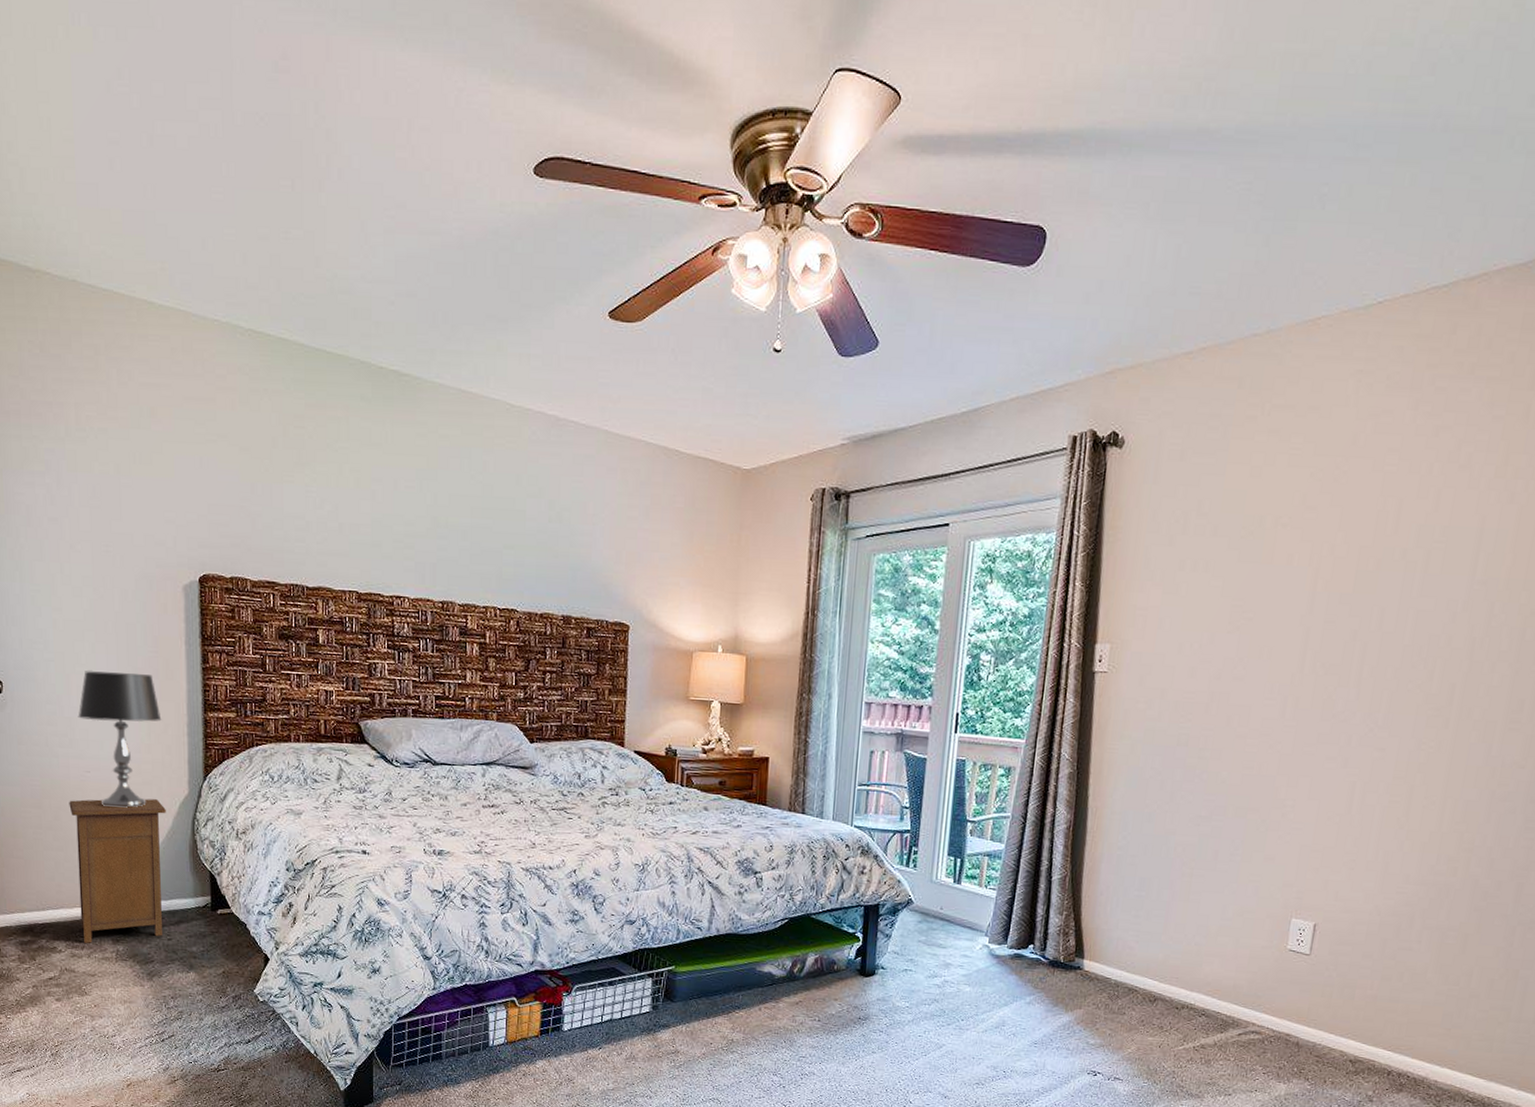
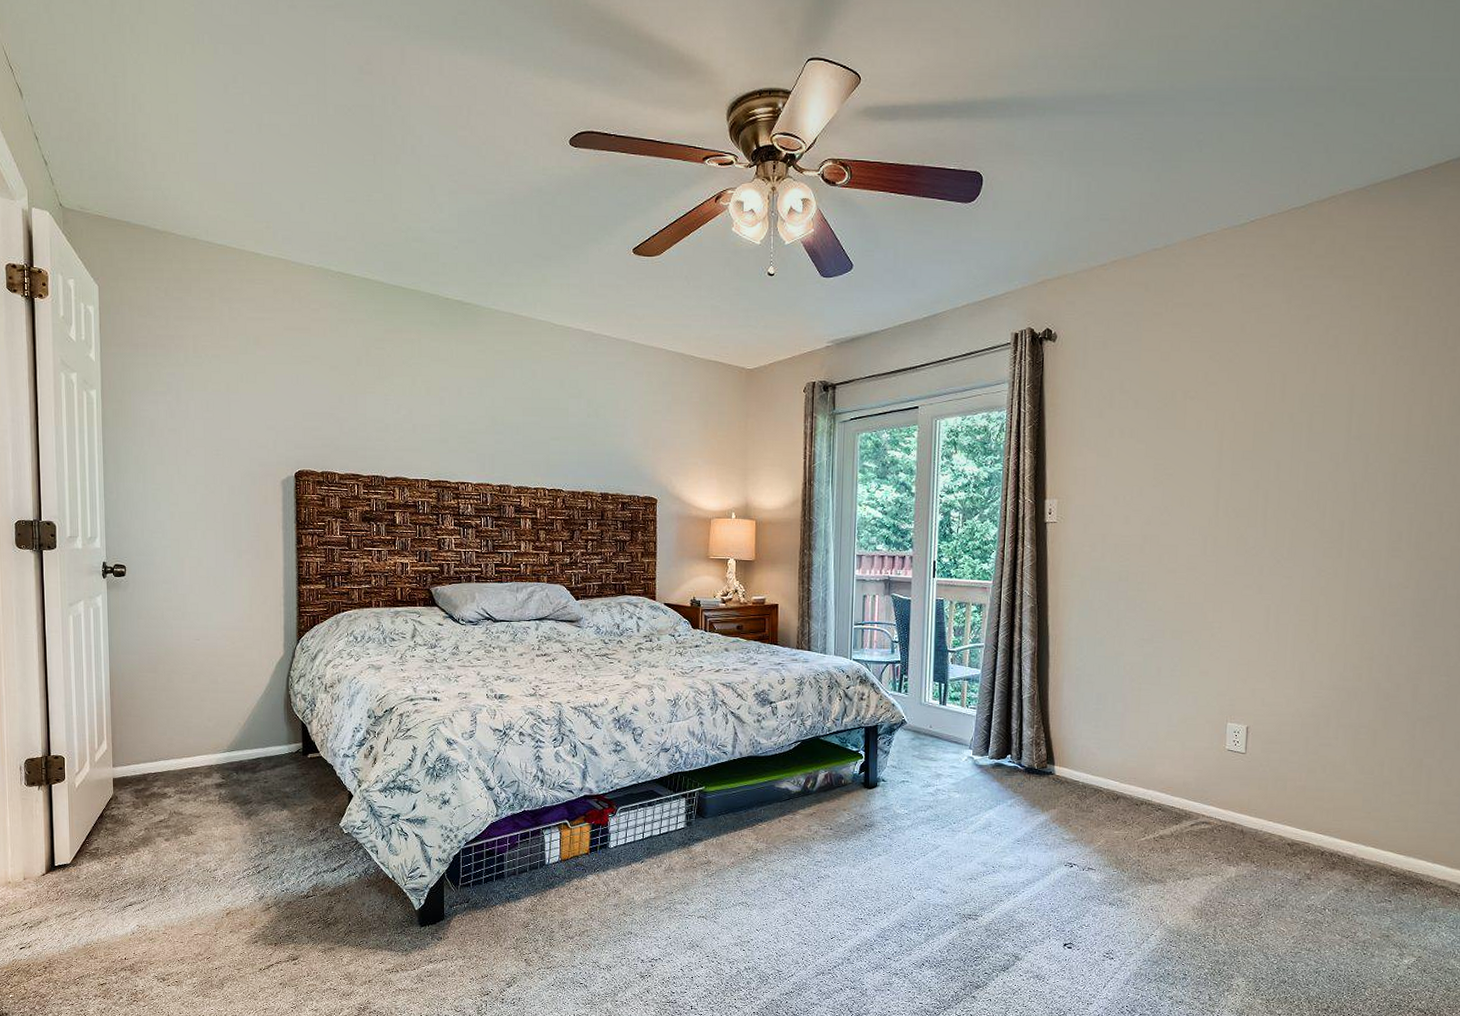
nightstand: present [69,799,166,943] -> none [180,661,264,789]
table lamp: present [78,670,162,809] -> none [190,553,262,670]

